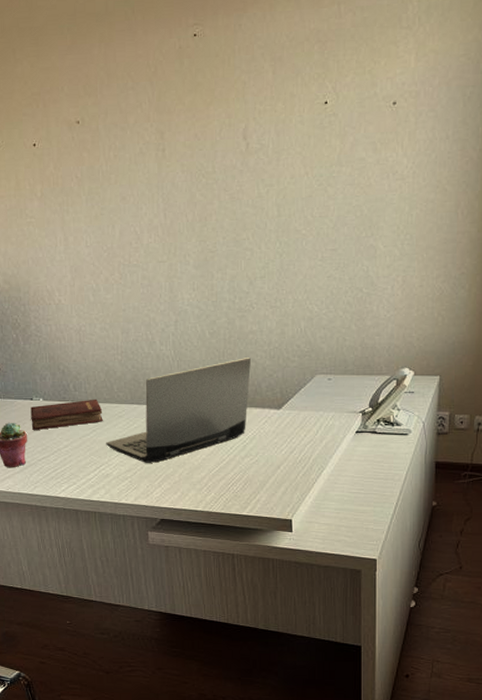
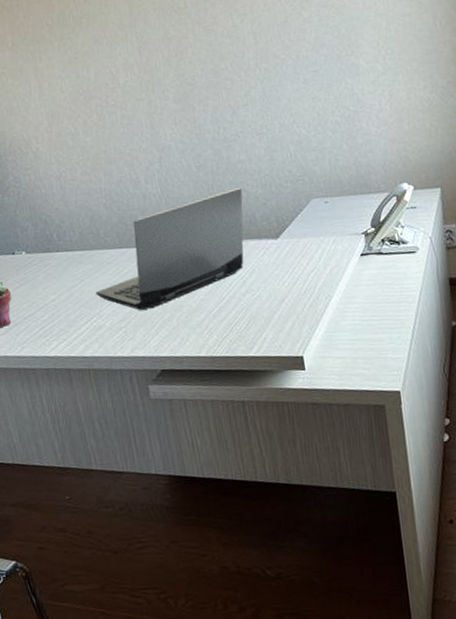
hardback book: present [30,399,103,430] -> none [13,246,91,286]

